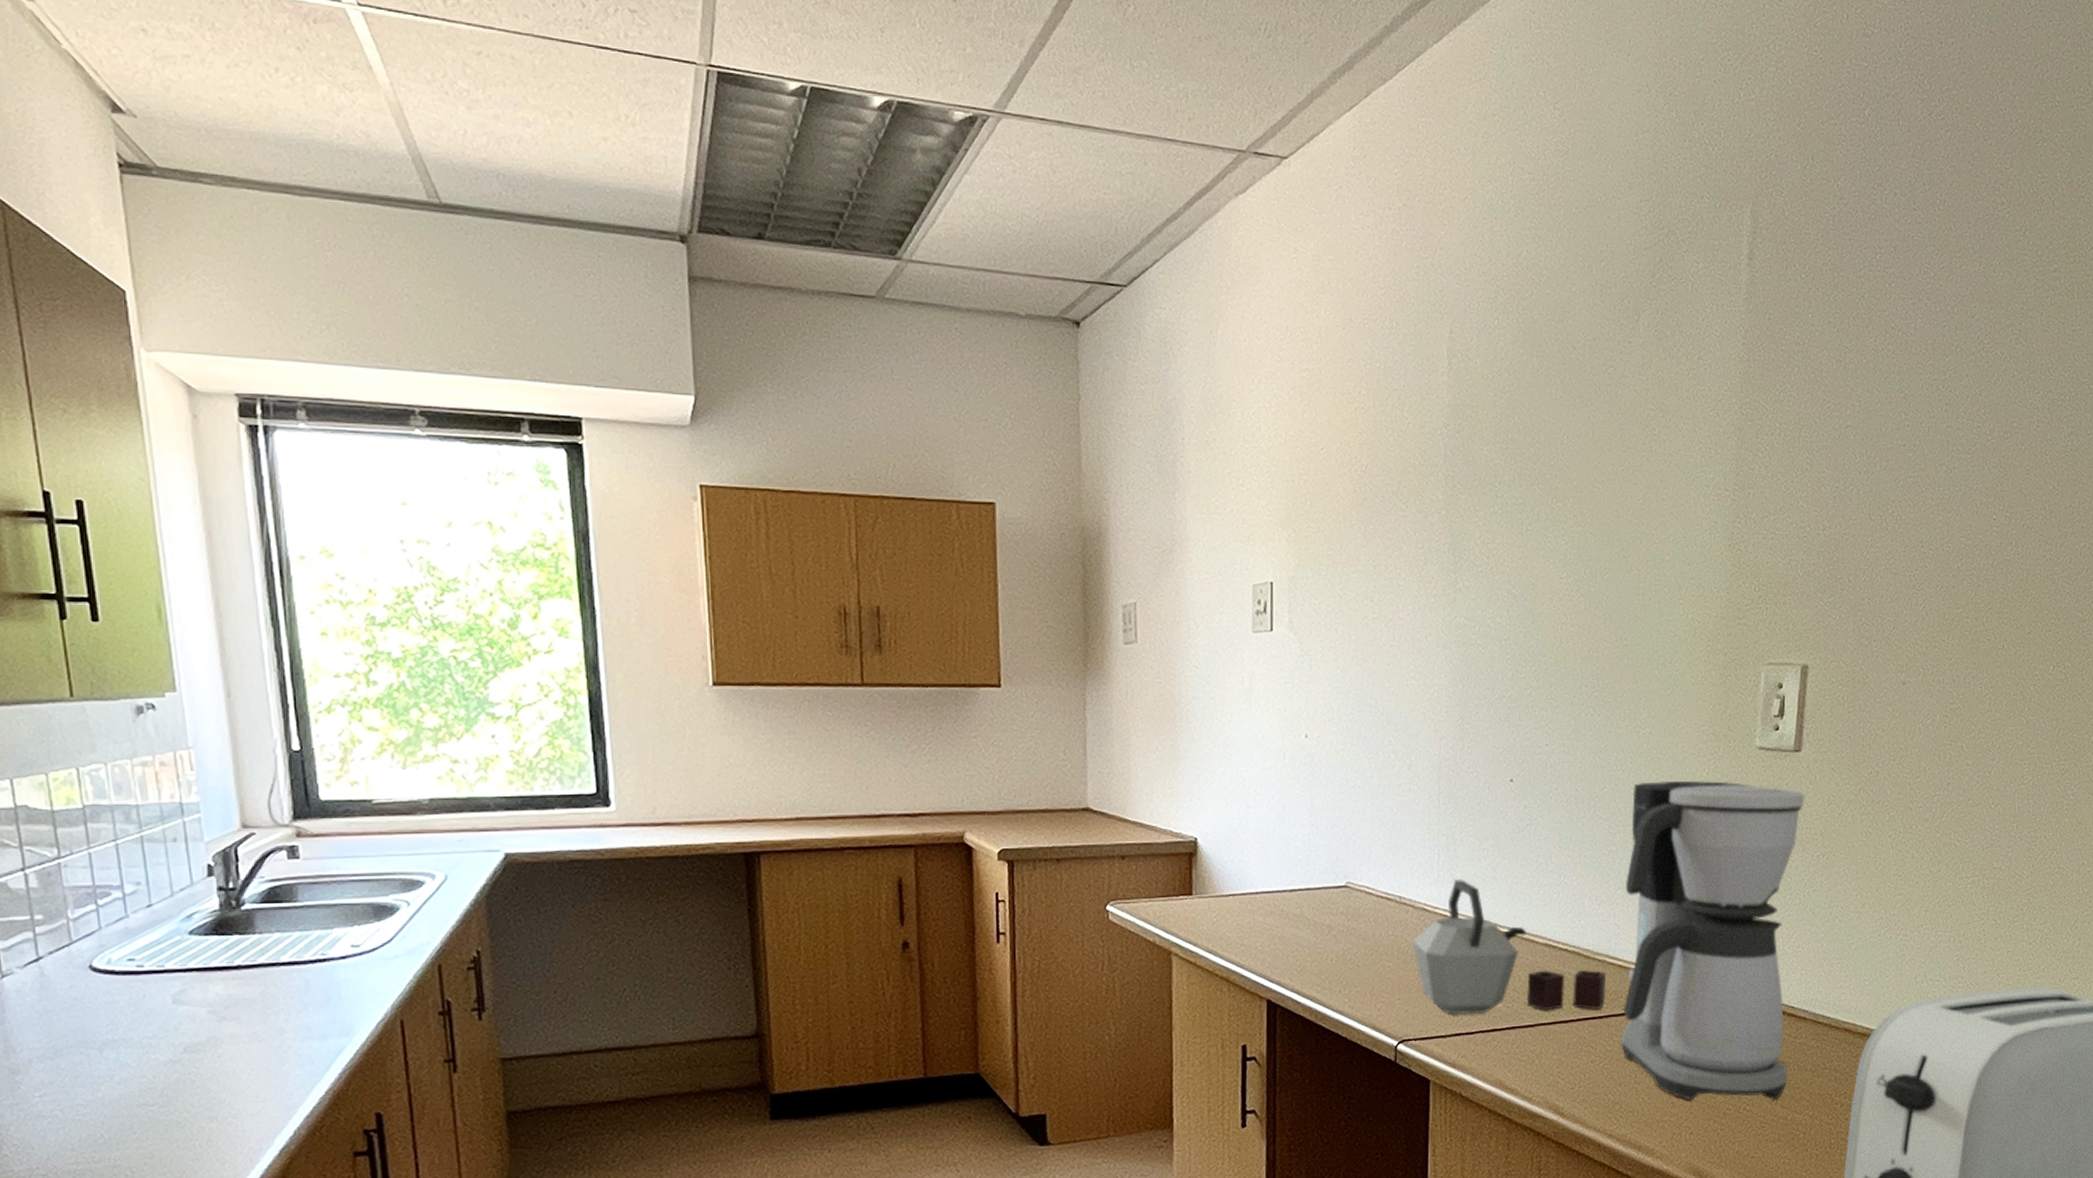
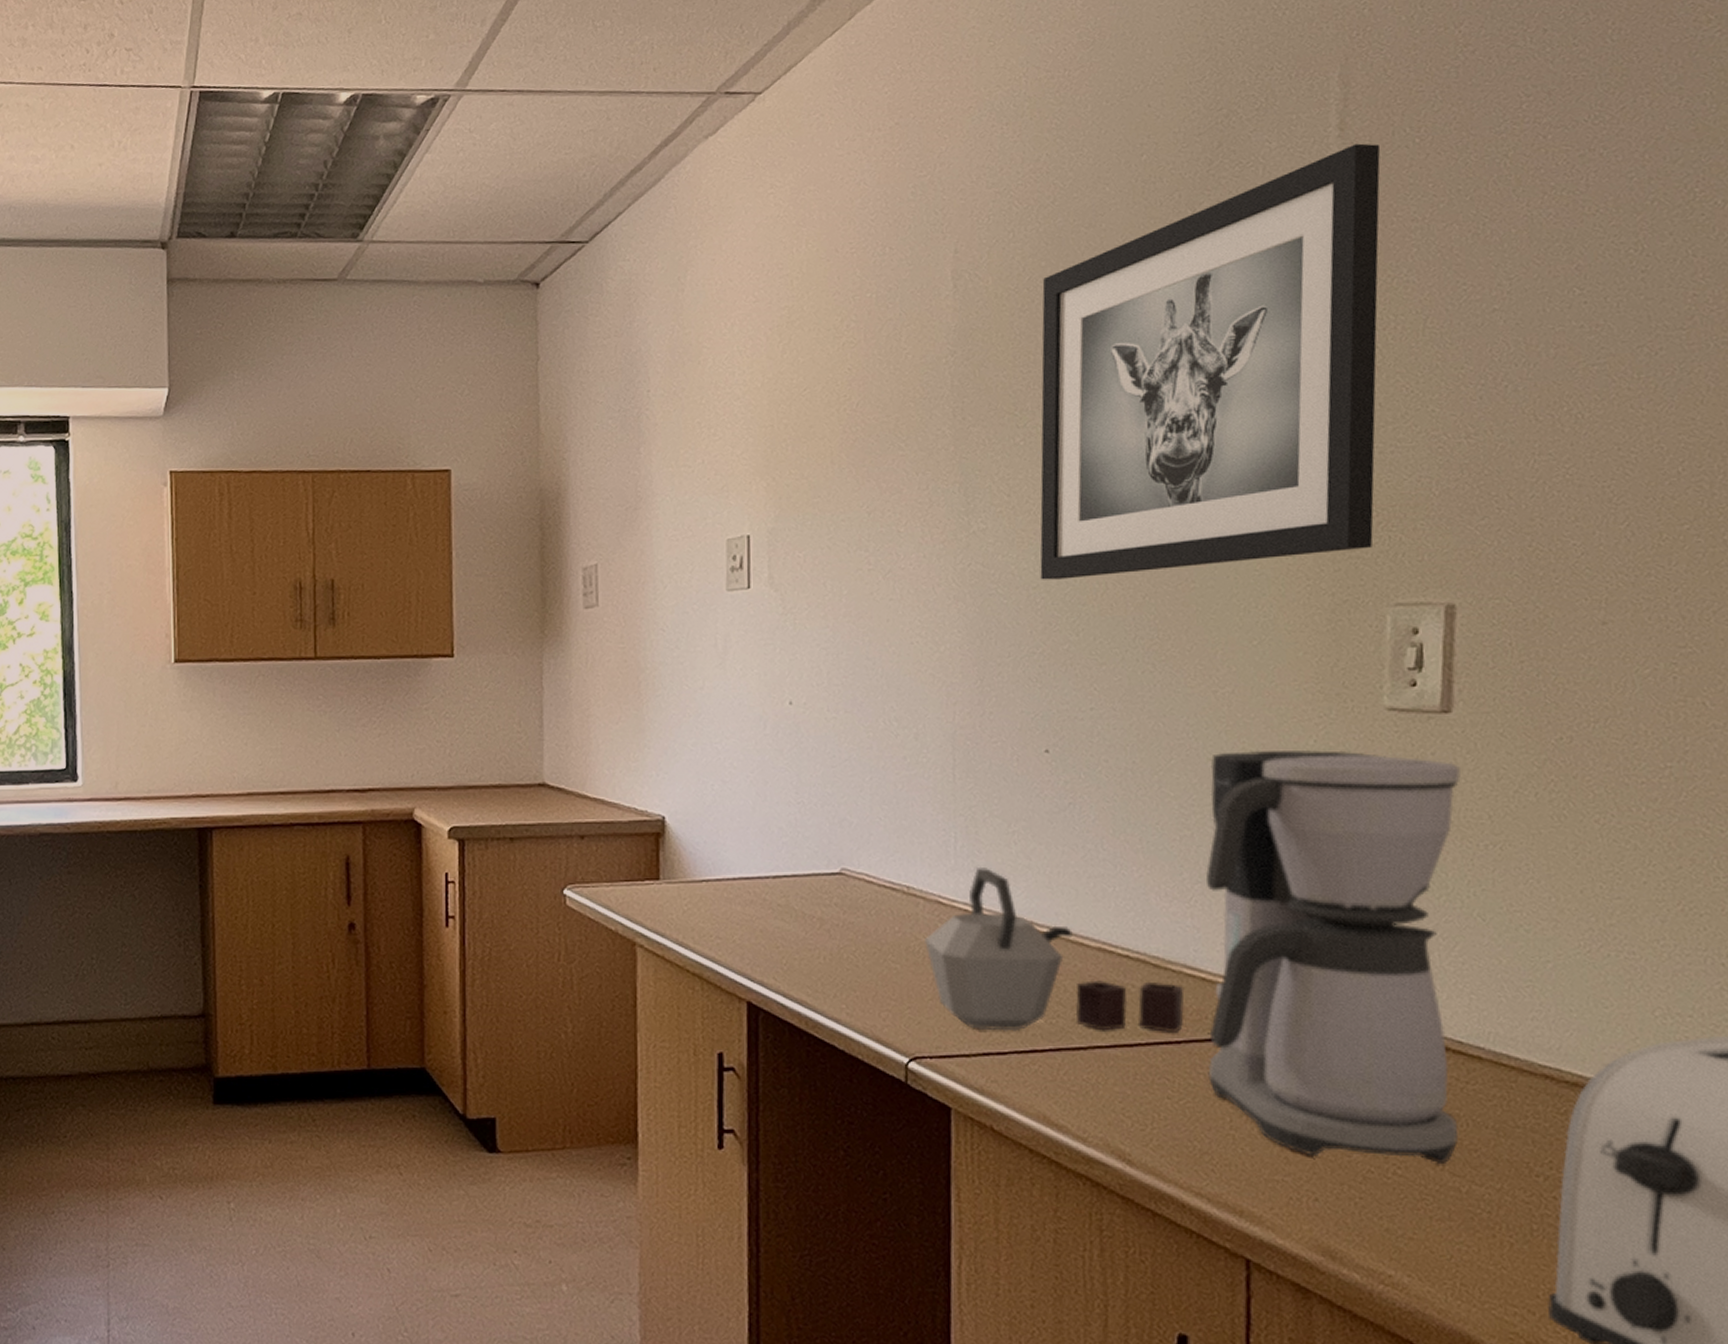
wall art: none [1511,272,1777,633] -> present [1040,143,1381,580]

